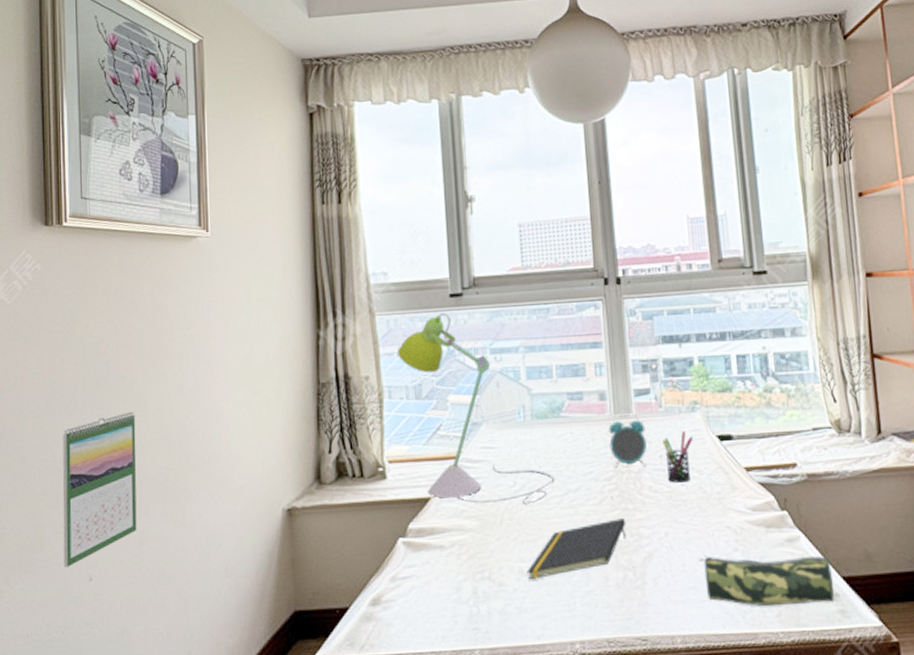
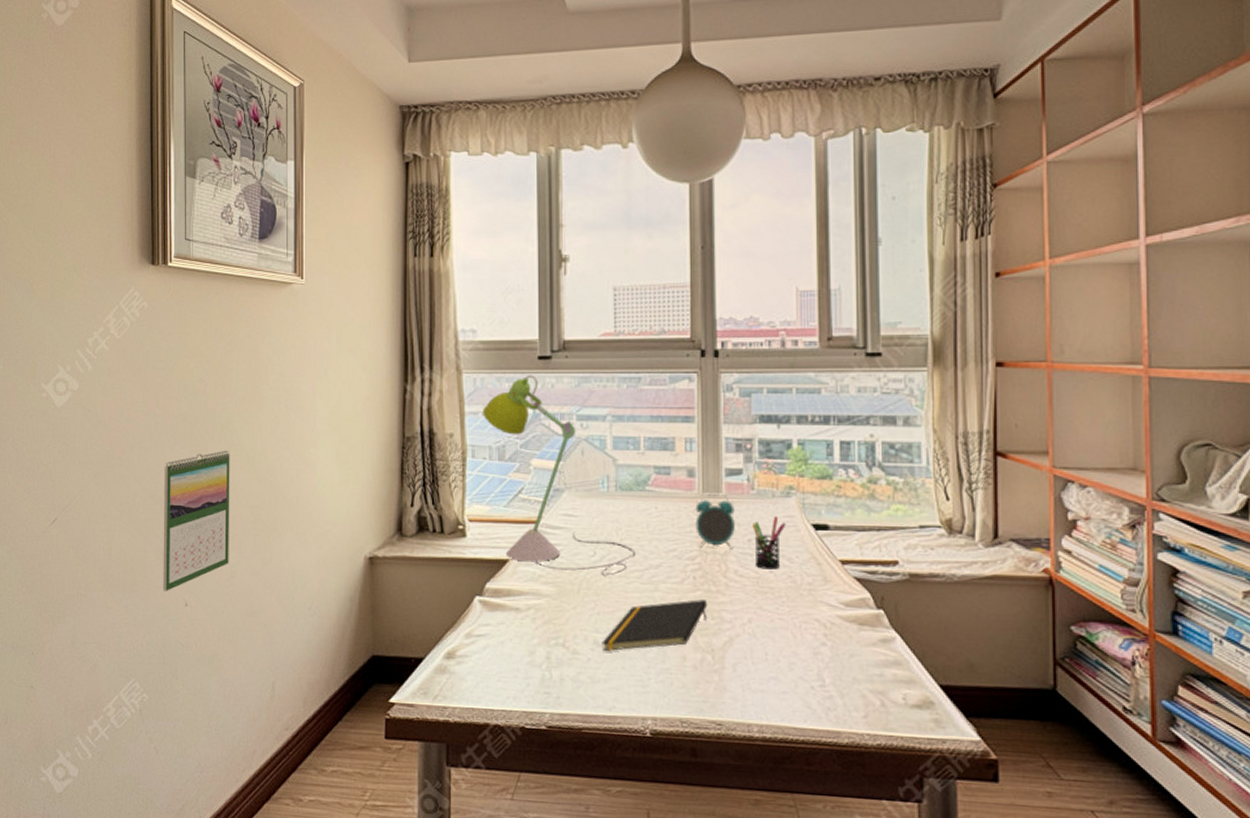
pencil case: present [698,556,834,607] -> none [782,647,928,709]

